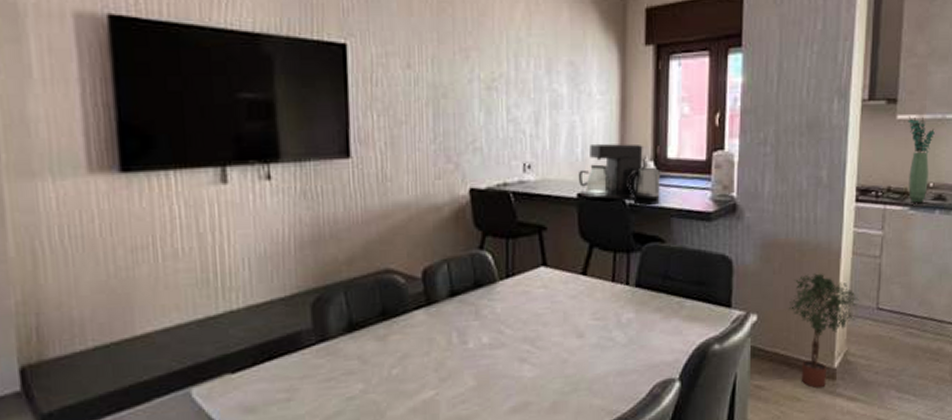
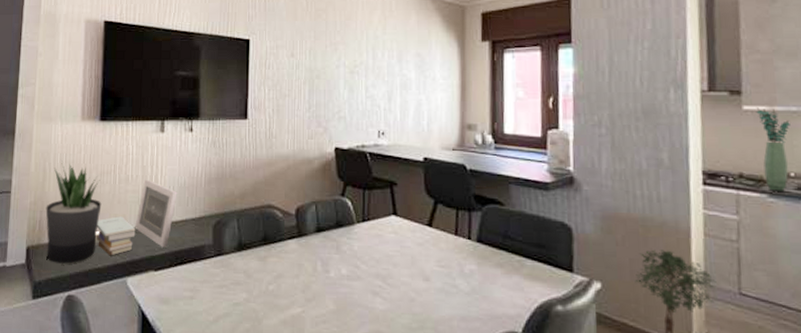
planter: none [44,236,139,384] -> present [45,161,102,264]
books: none [133,307,198,363] -> present [96,216,136,256]
picture frame: none [195,251,256,341] -> present [135,179,178,248]
coffee maker: present [578,143,643,201] -> none [424,118,482,167]
kettle: present [627,165,661,205] -> none [467,138,499,172]

